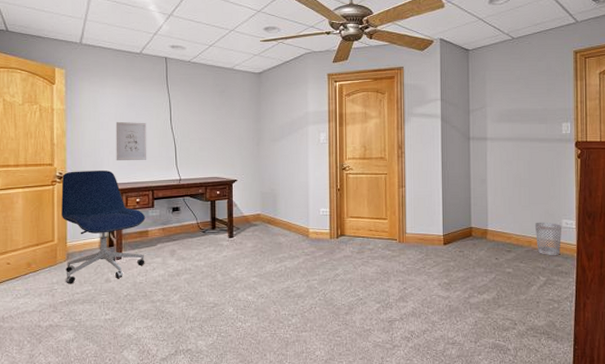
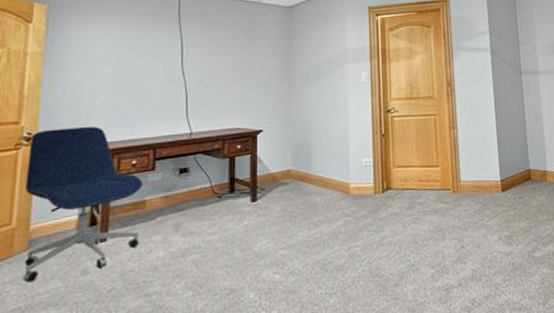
wall art: present [115,121,147,160] -> none [107,65,151,113]

